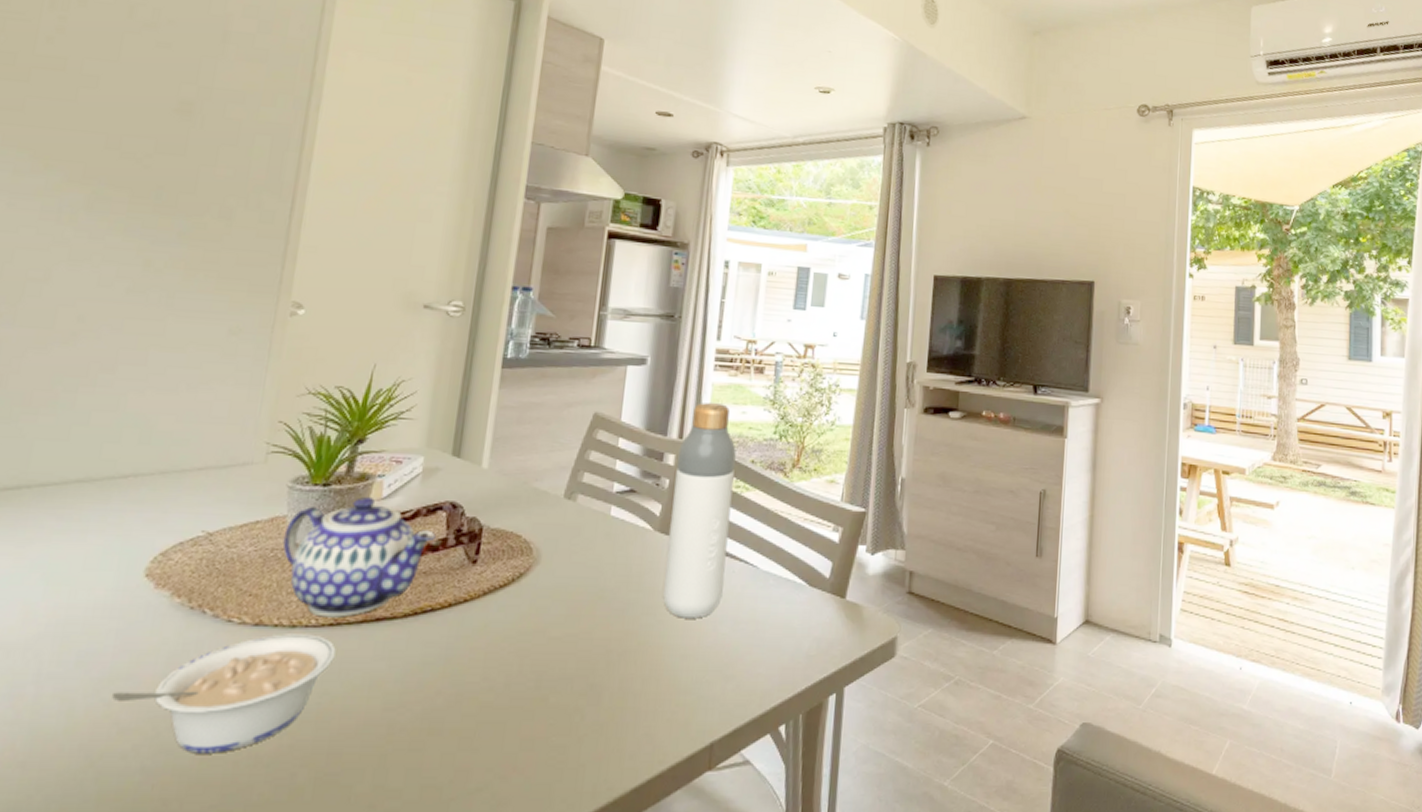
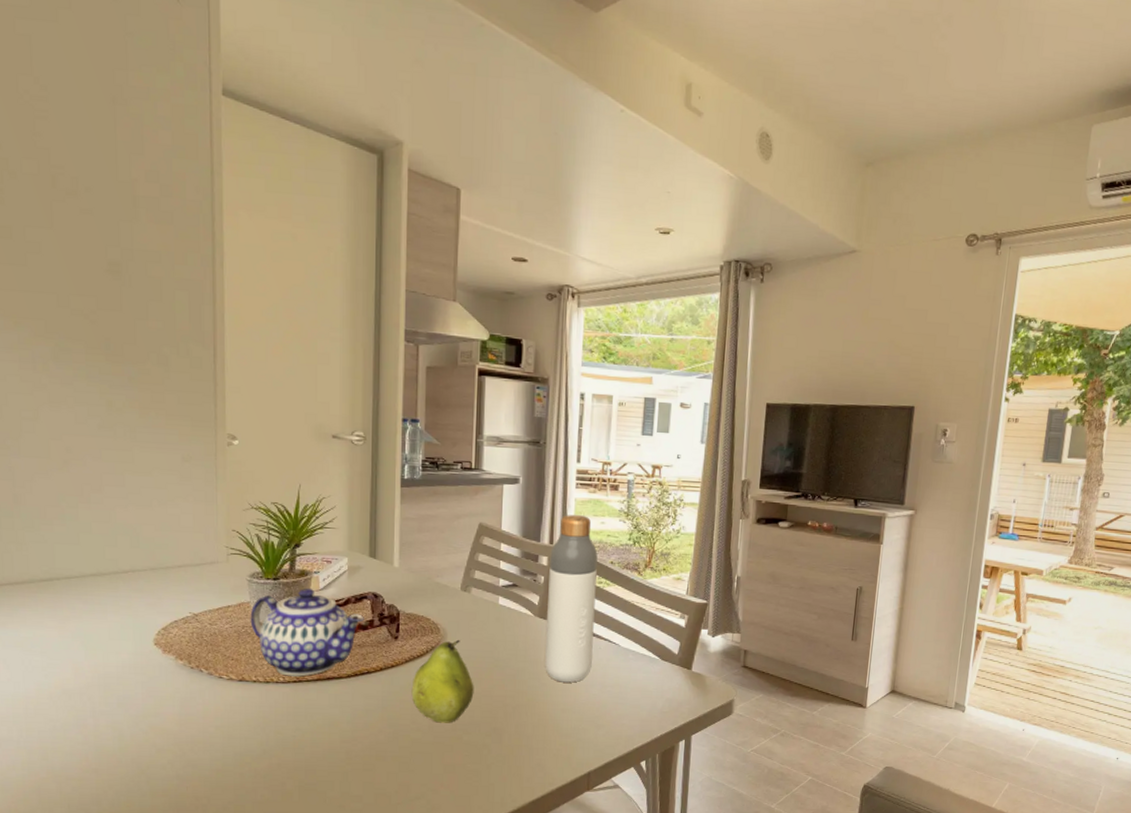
legume: present [112,634,336,754] -> none [148,687,301,768]
fruit: none [486,562,570,679] -> present [411,639,474,723]

